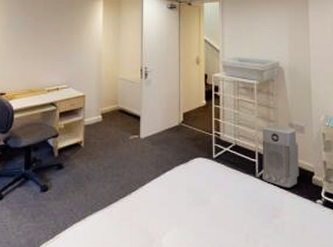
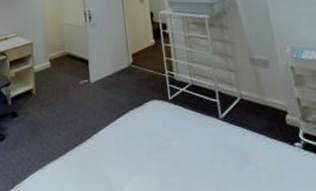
air purifier: present [262,125,299,188] -> none [220,60,270,130]

